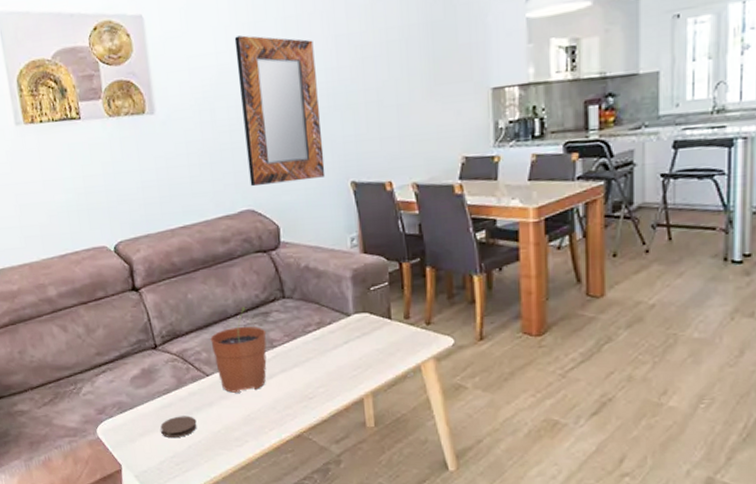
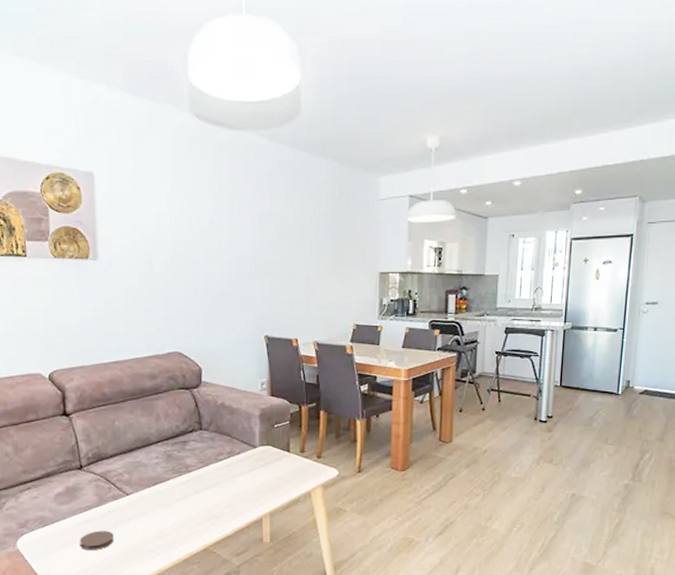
plant pot: present [210,307,267,393] -> none [133,435,184,511]
home mirror: present [234,35,326,187] -> none [174,203,244,332]

